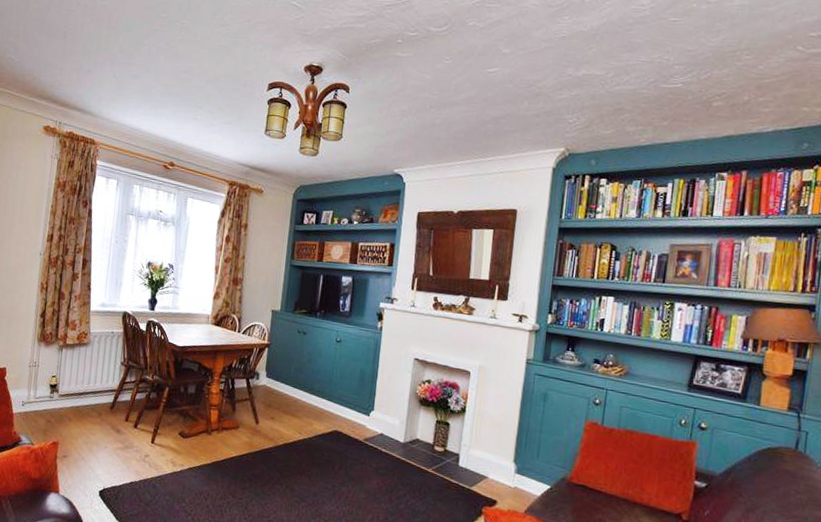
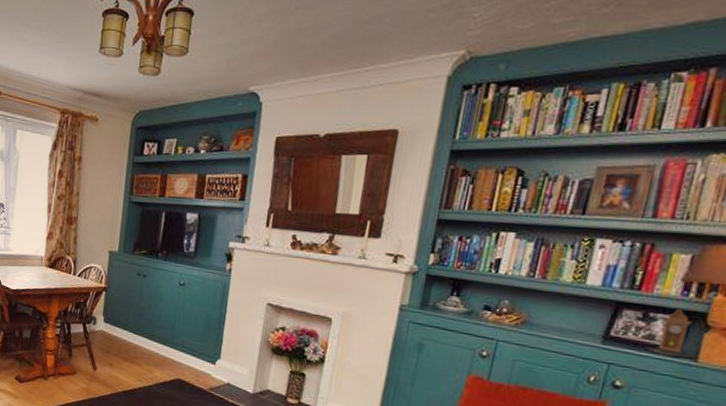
clock: none [718,362,758,403] -> present [642,309,696,359]

